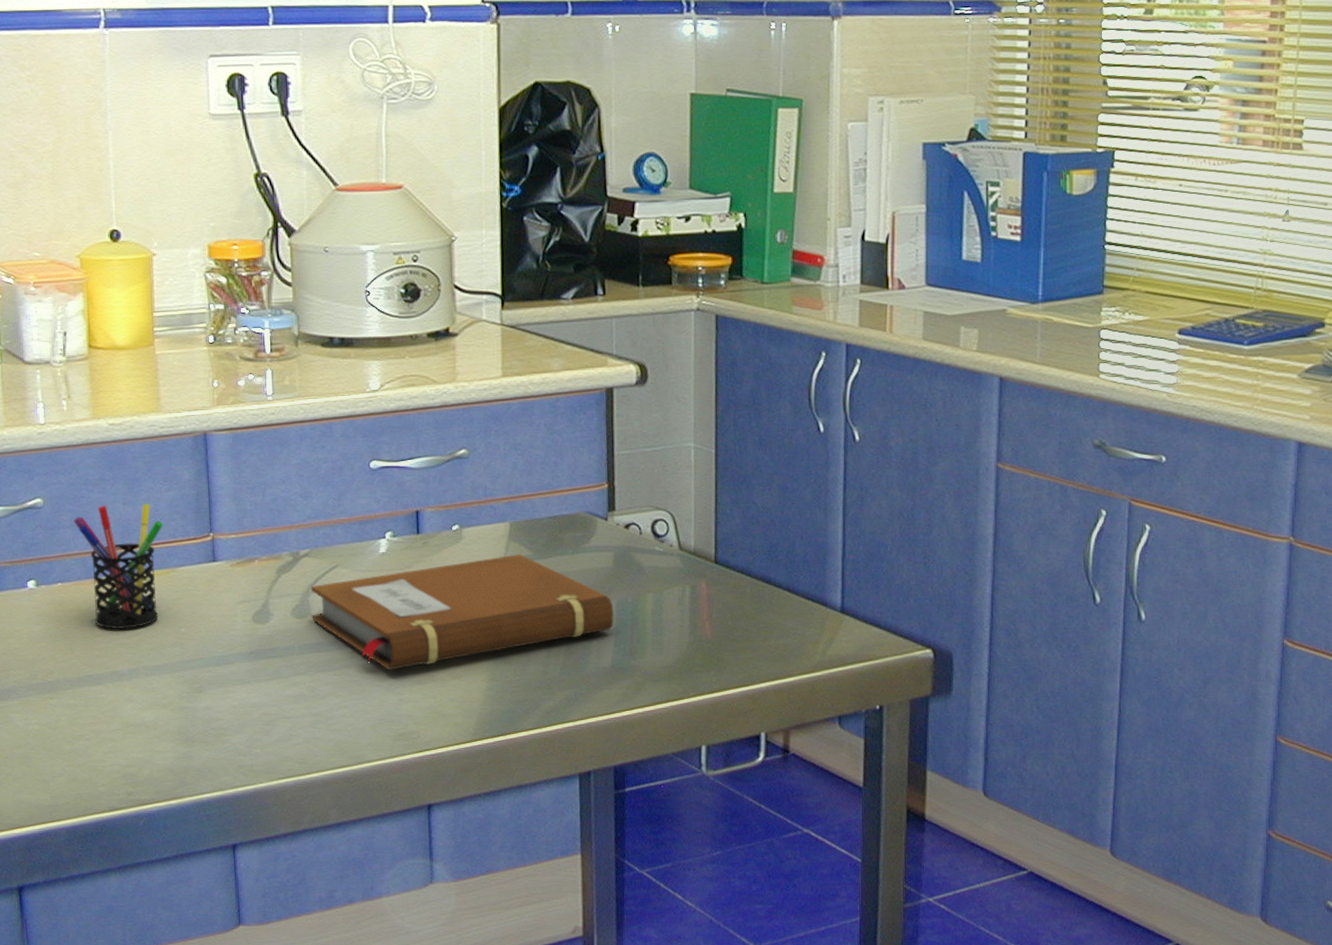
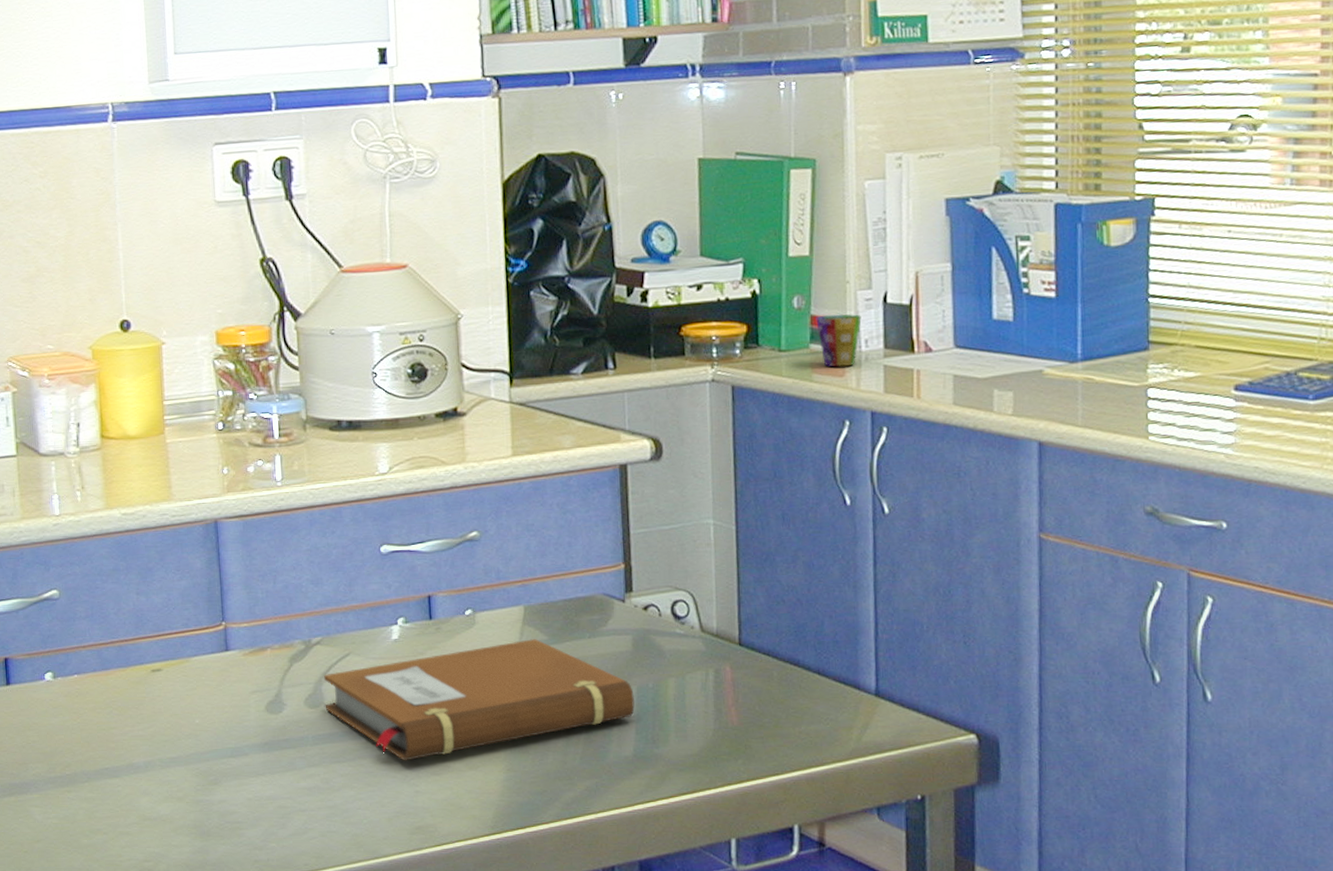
pen holder: present [73,504,163,630] -> none [88,593,176,722]
cup: none [797,249,840,301] -> present [816,314,862,367]

